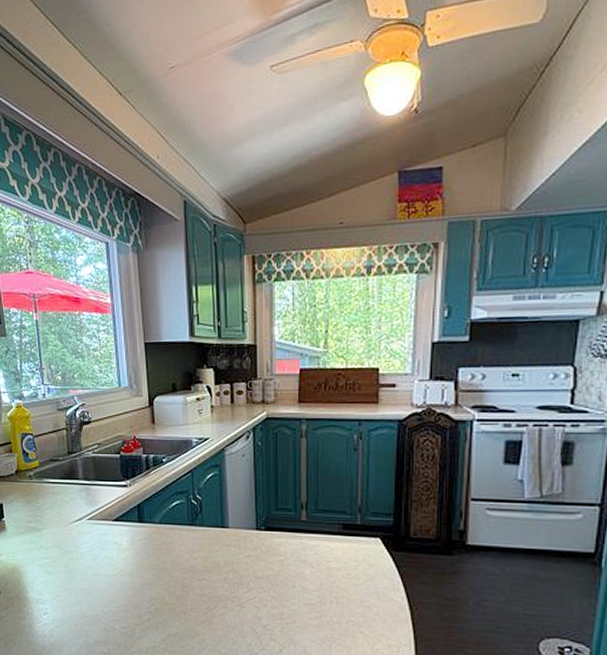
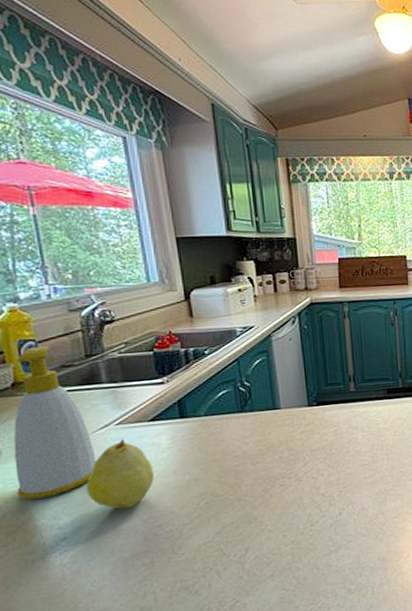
soap bottle: none [15,440,71,574] -> present [13,345,96,500]
fruit: none [63,533,115,599] -> present [86,438,155,509]

